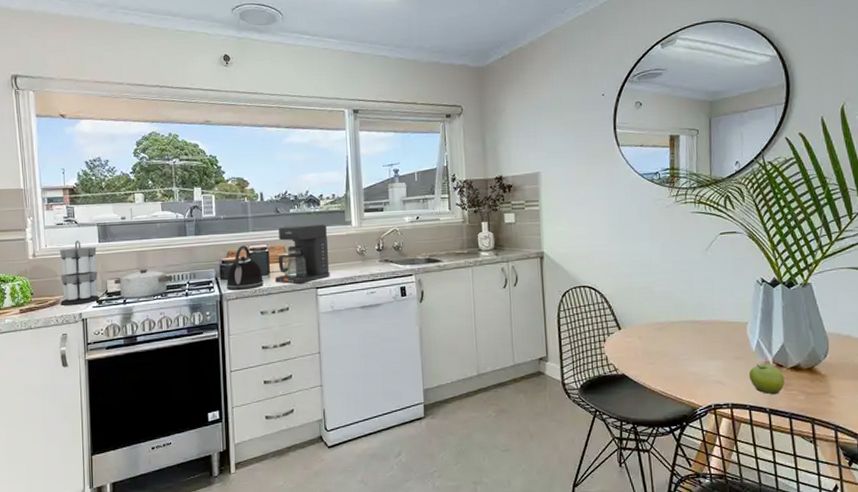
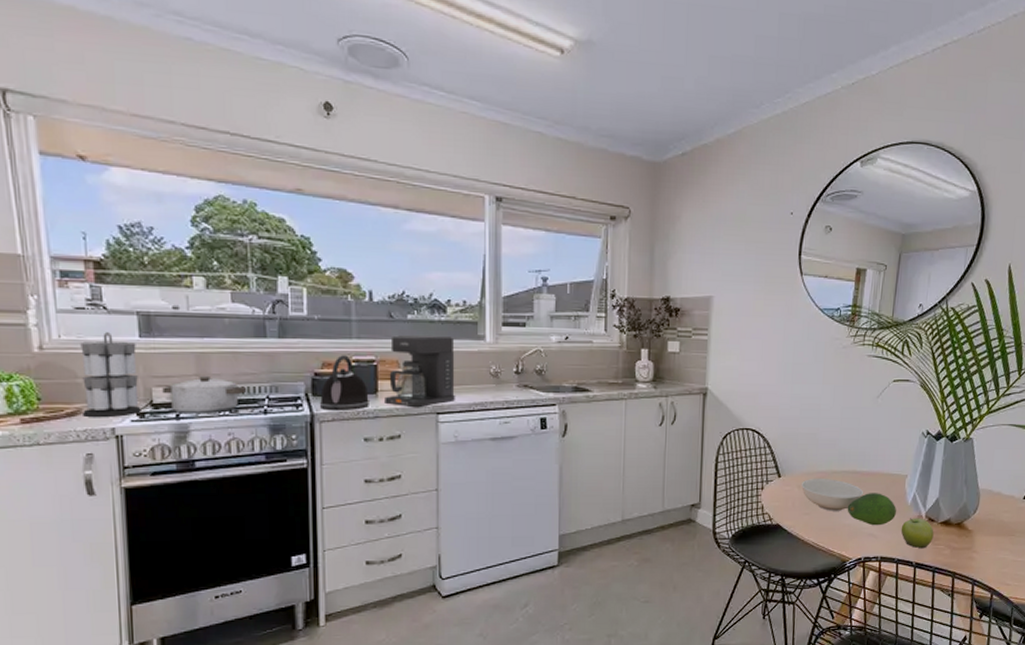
bowl: none [642,329,706,360] -> present [802,479,864,511]
fruit: none [690,341,741,373] -> present [847,493,896,526]

